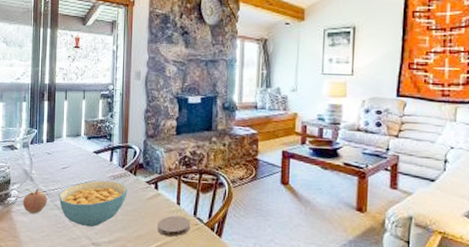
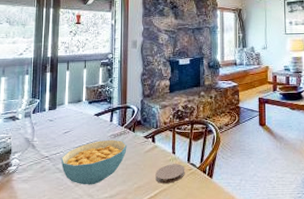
fruit: present [22,188,48,214] -> none [24,154,49,180]

